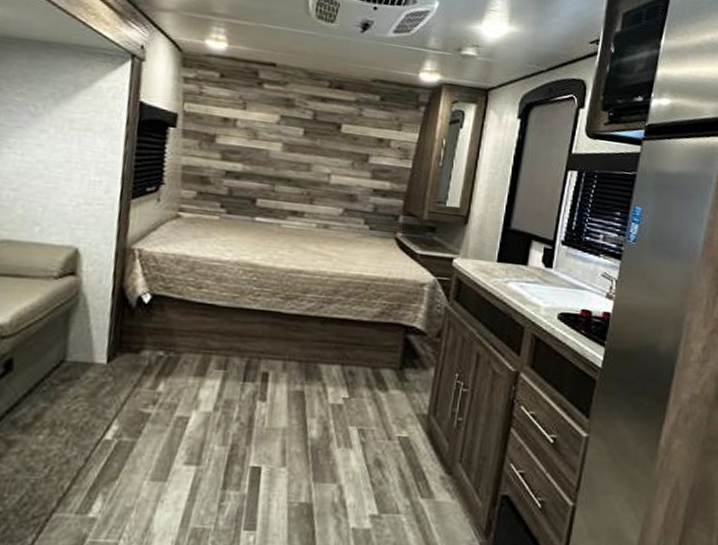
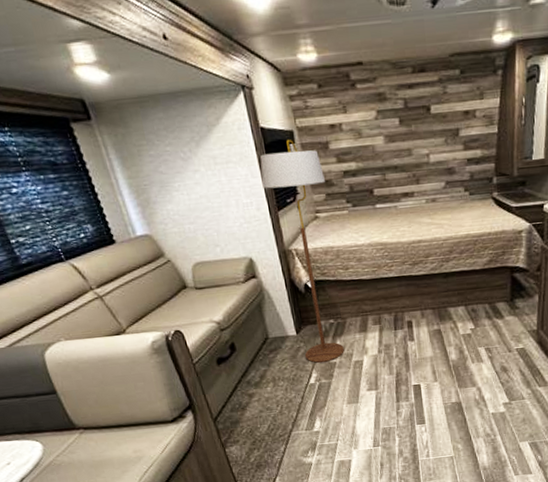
floor lamp: none [108,121,202,411] -> present [260,139,345,363]

